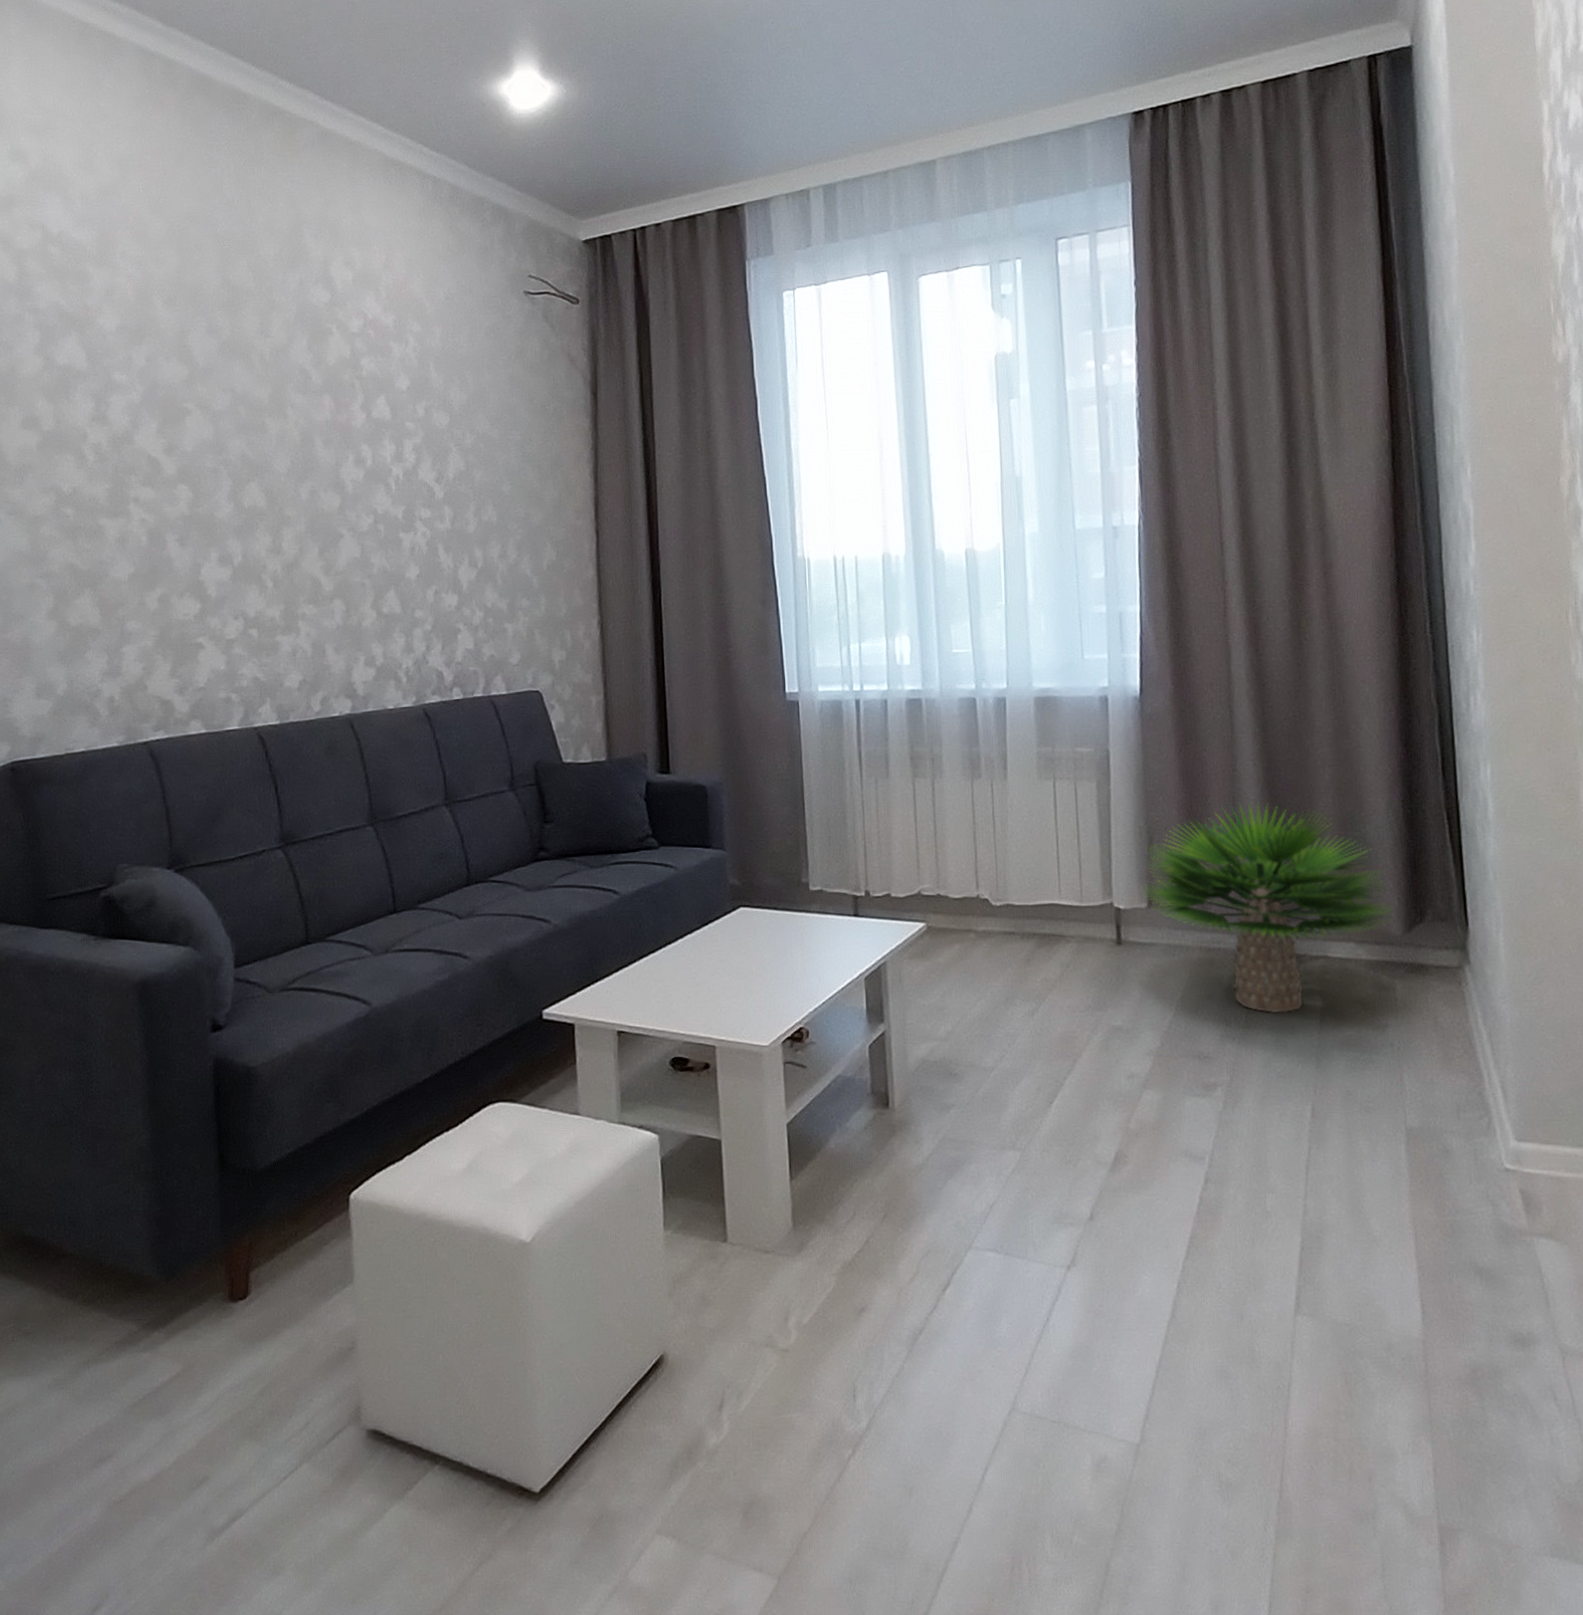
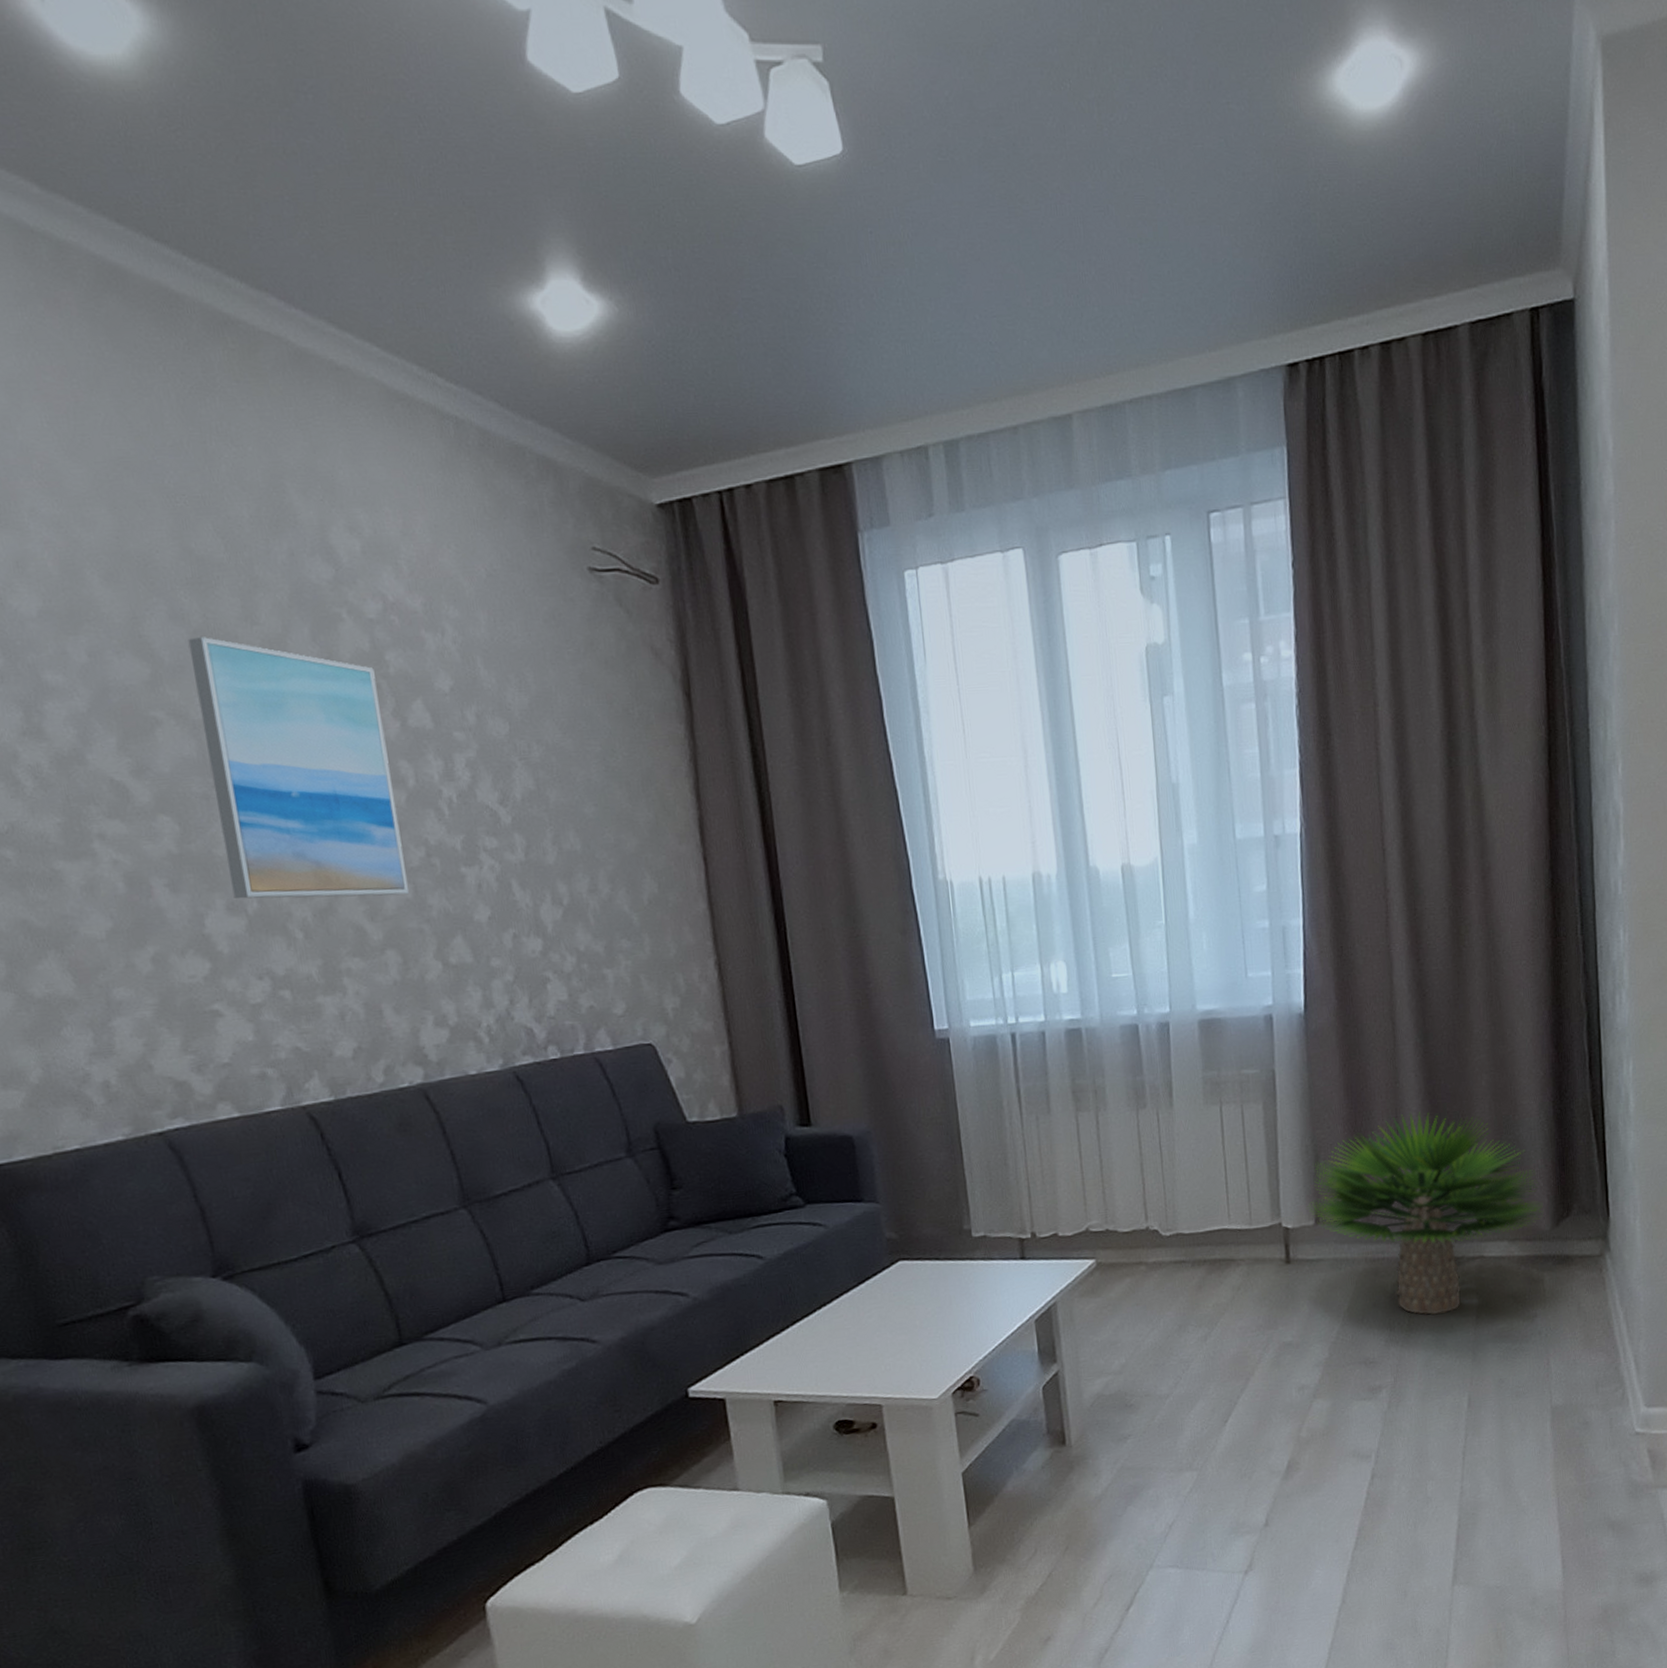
wall art: none [218,346,358,555] -> present [188,637,410,899]

